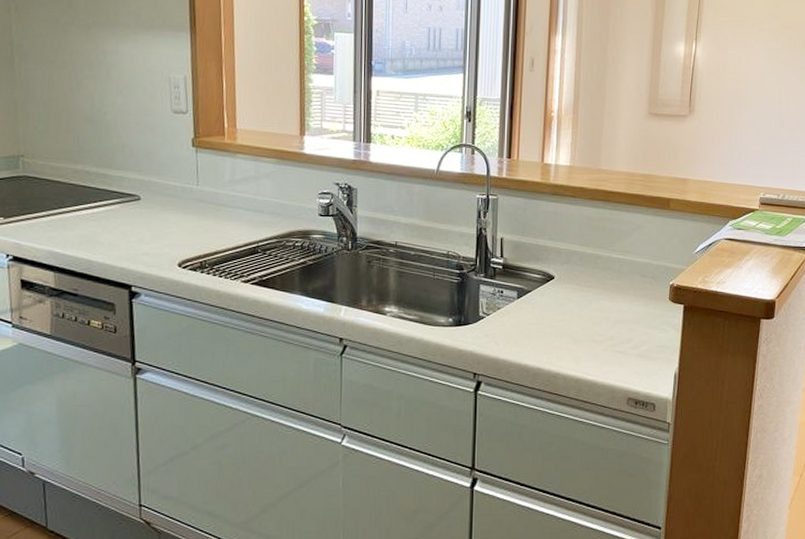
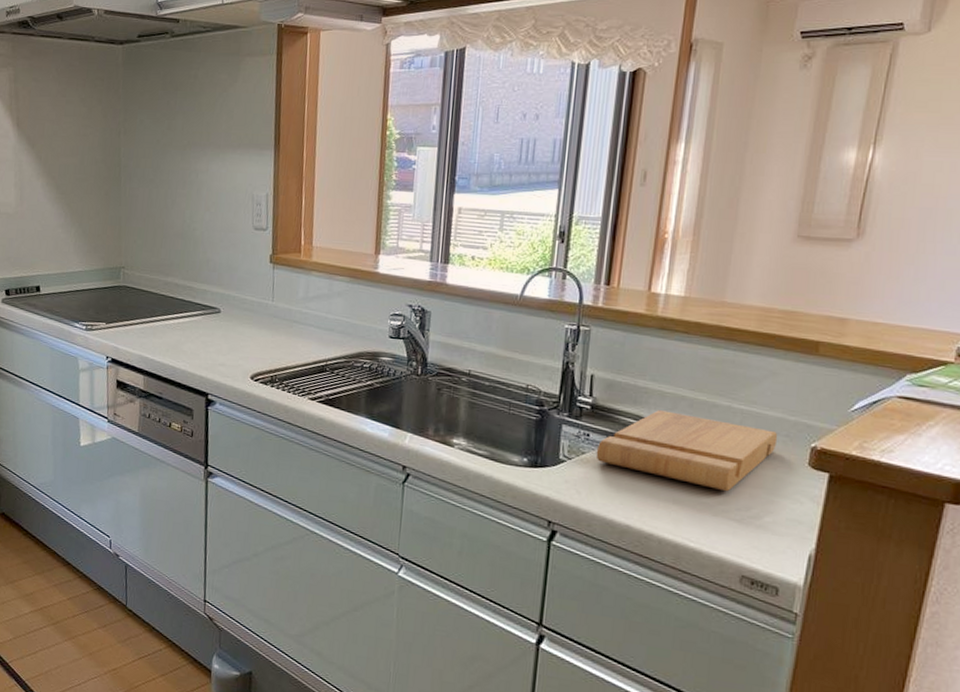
cutting board: none [509,265,646,329] -> present [596,410,778,492]

